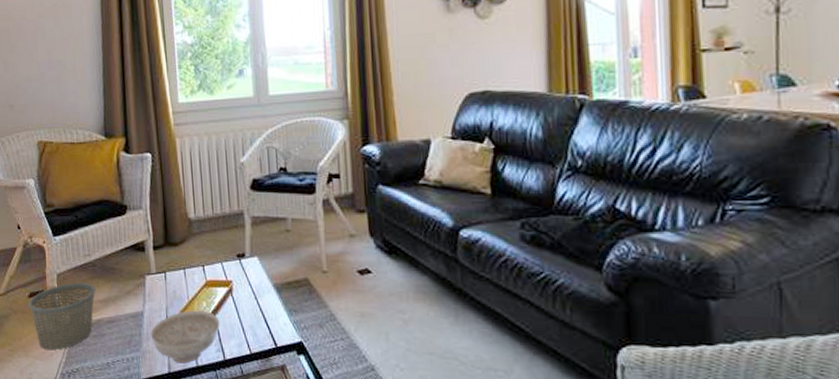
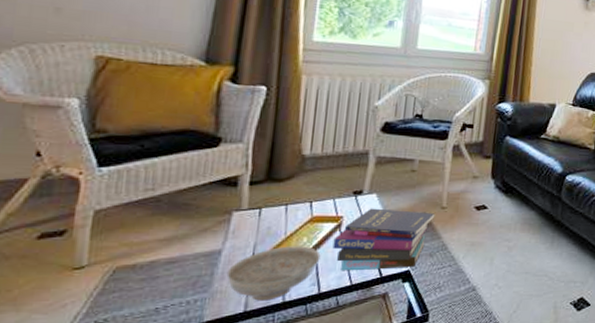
basket: present [28,282,96,350] -> none [35,220,156,300]
books: none [228,272,318,339] -> present [332,208,436,271]

